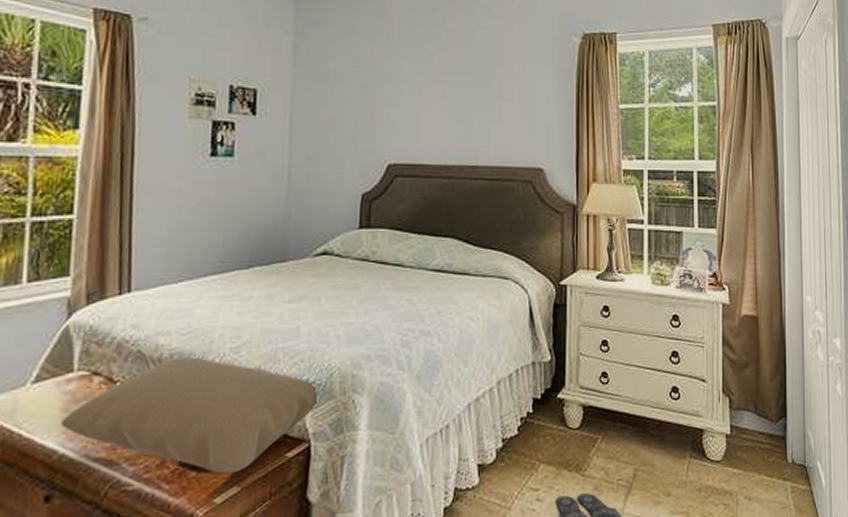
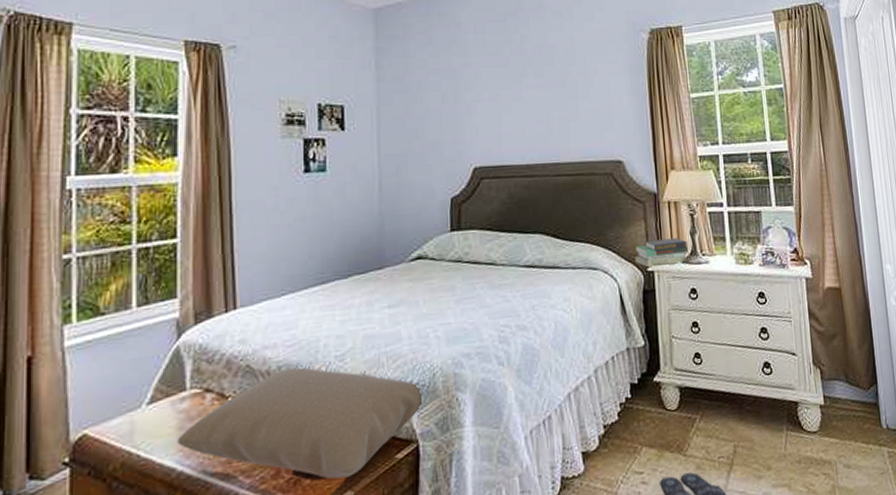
books: none [548,253,605,281] -> present [635,238,689,268]

